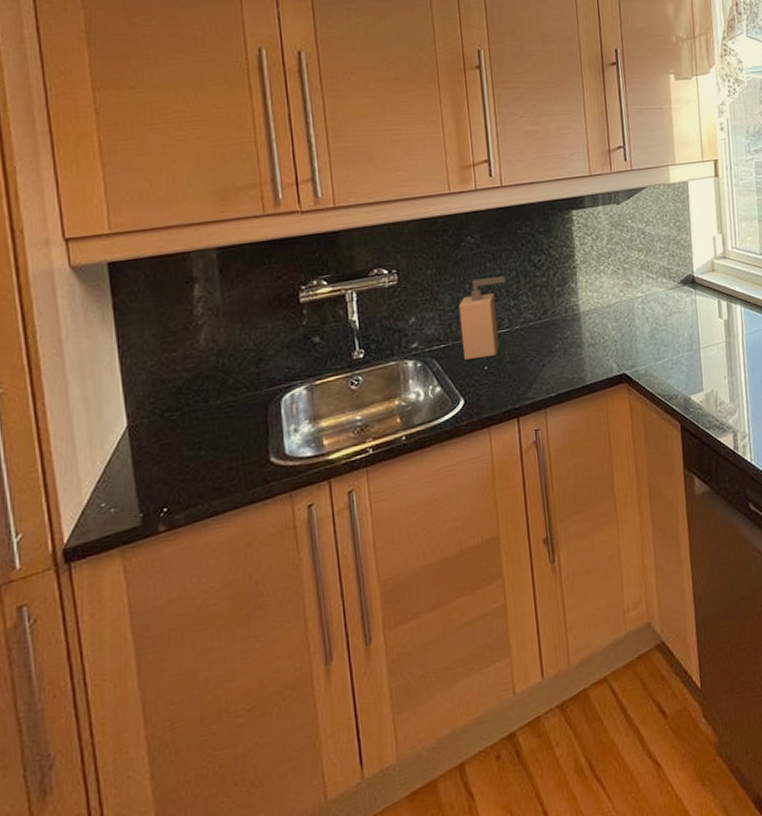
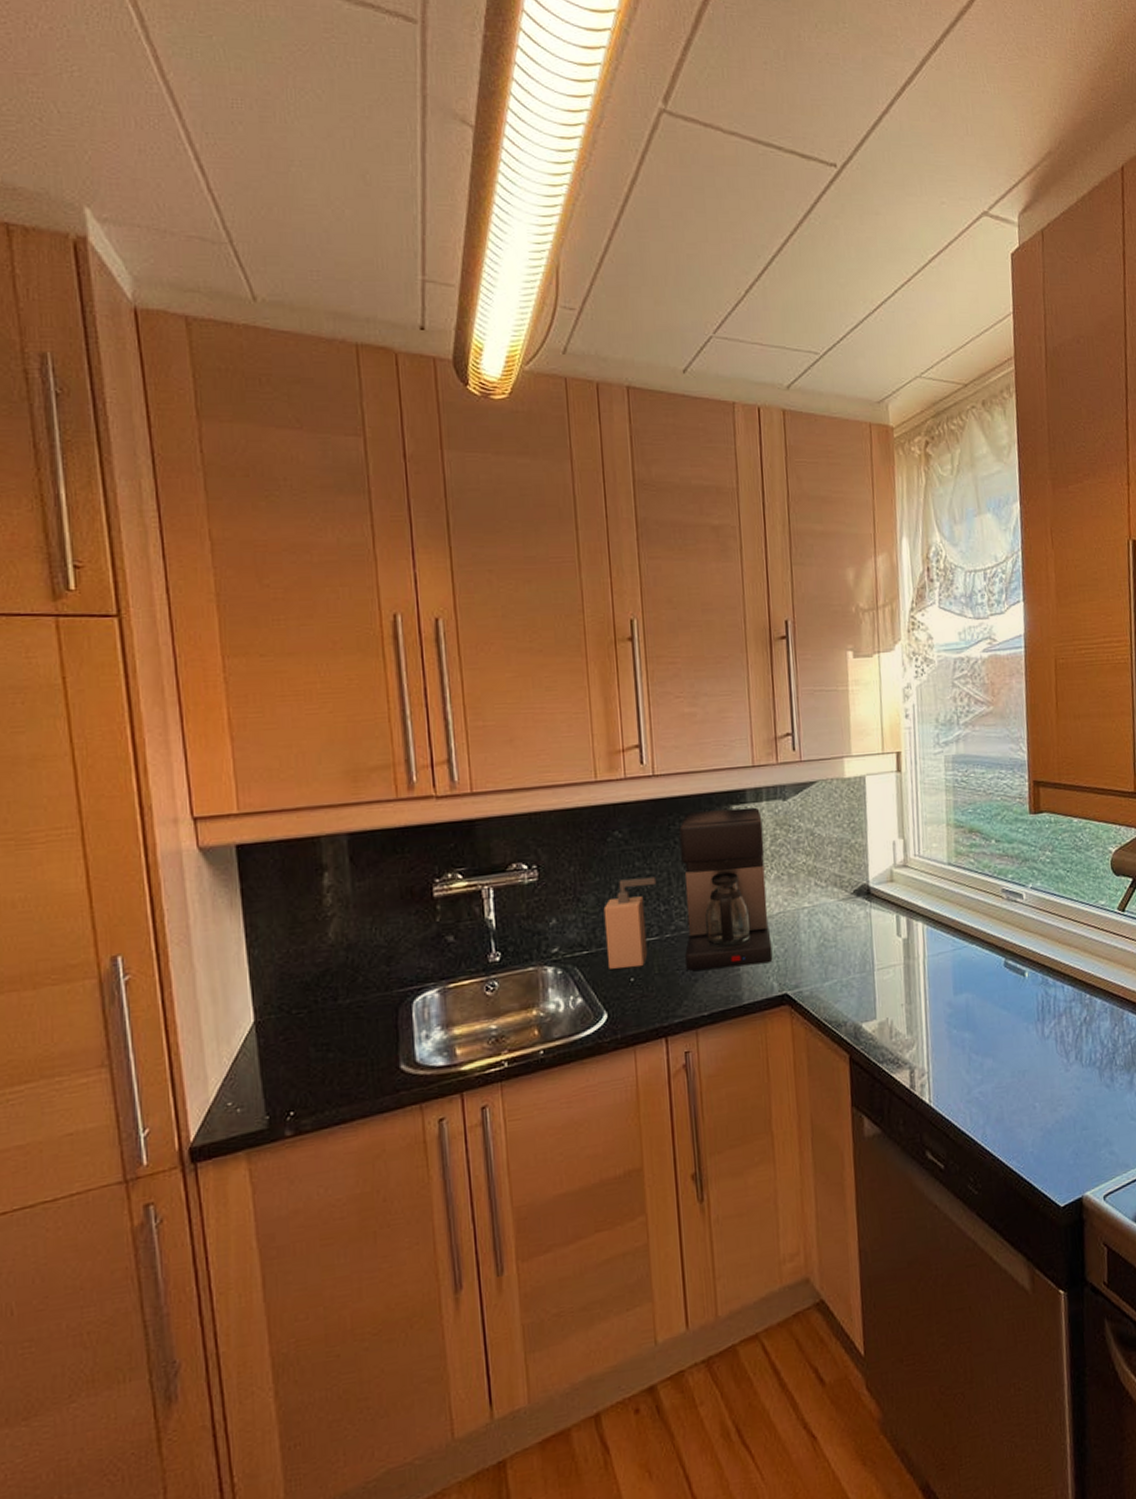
coffee maker: none [525,211,612,358] -> present [679,807,773,971]

